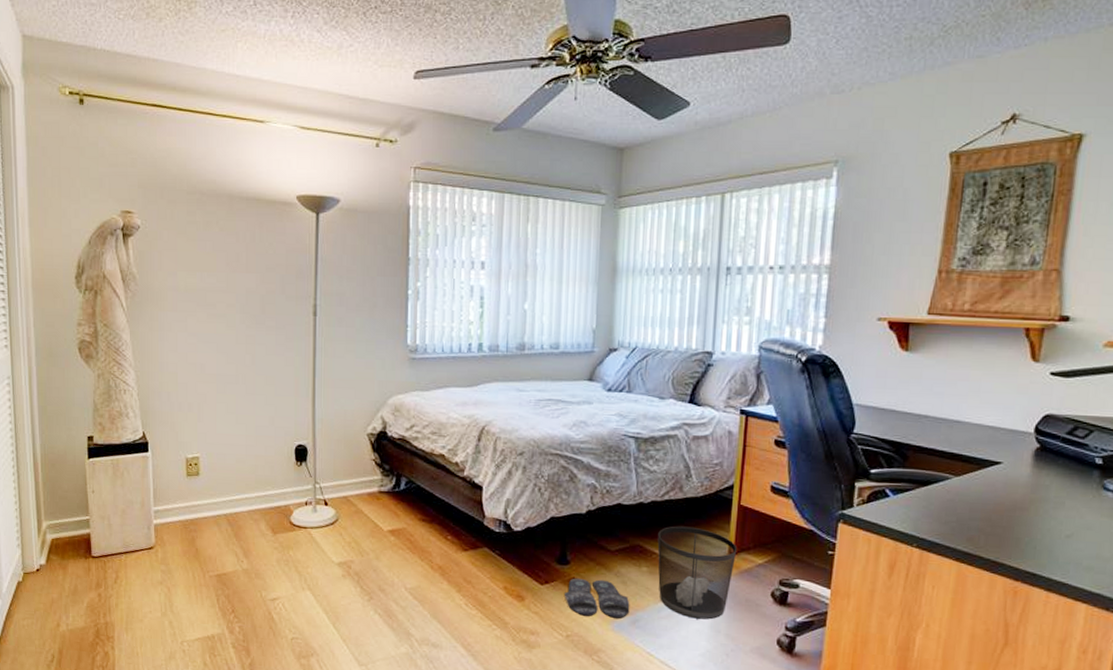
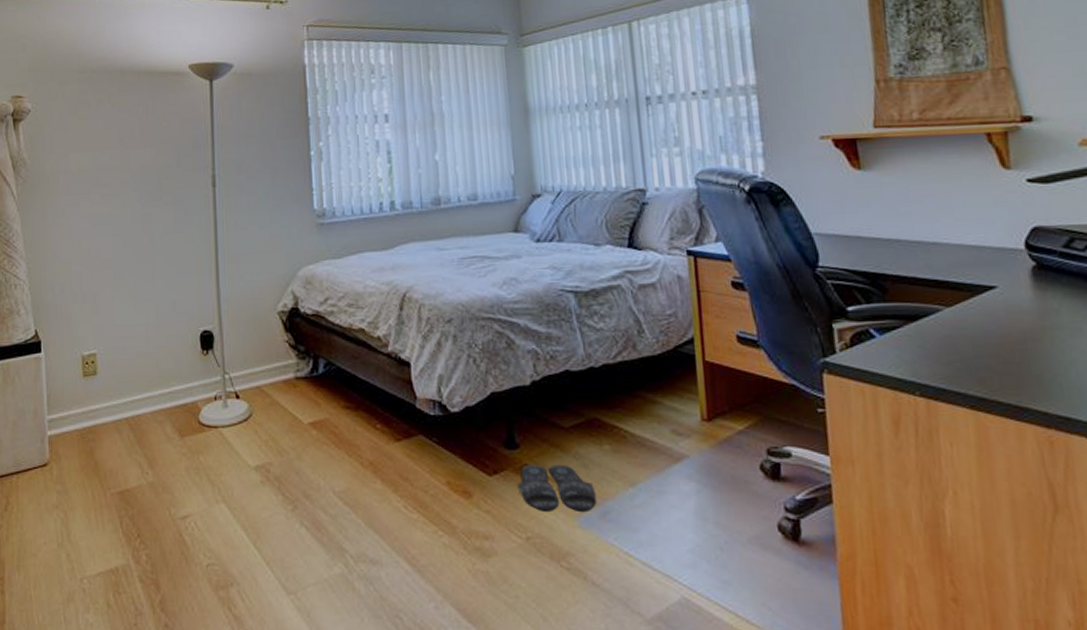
waste bin: present [657,526,738,620] -> none [616,391,711,505]

